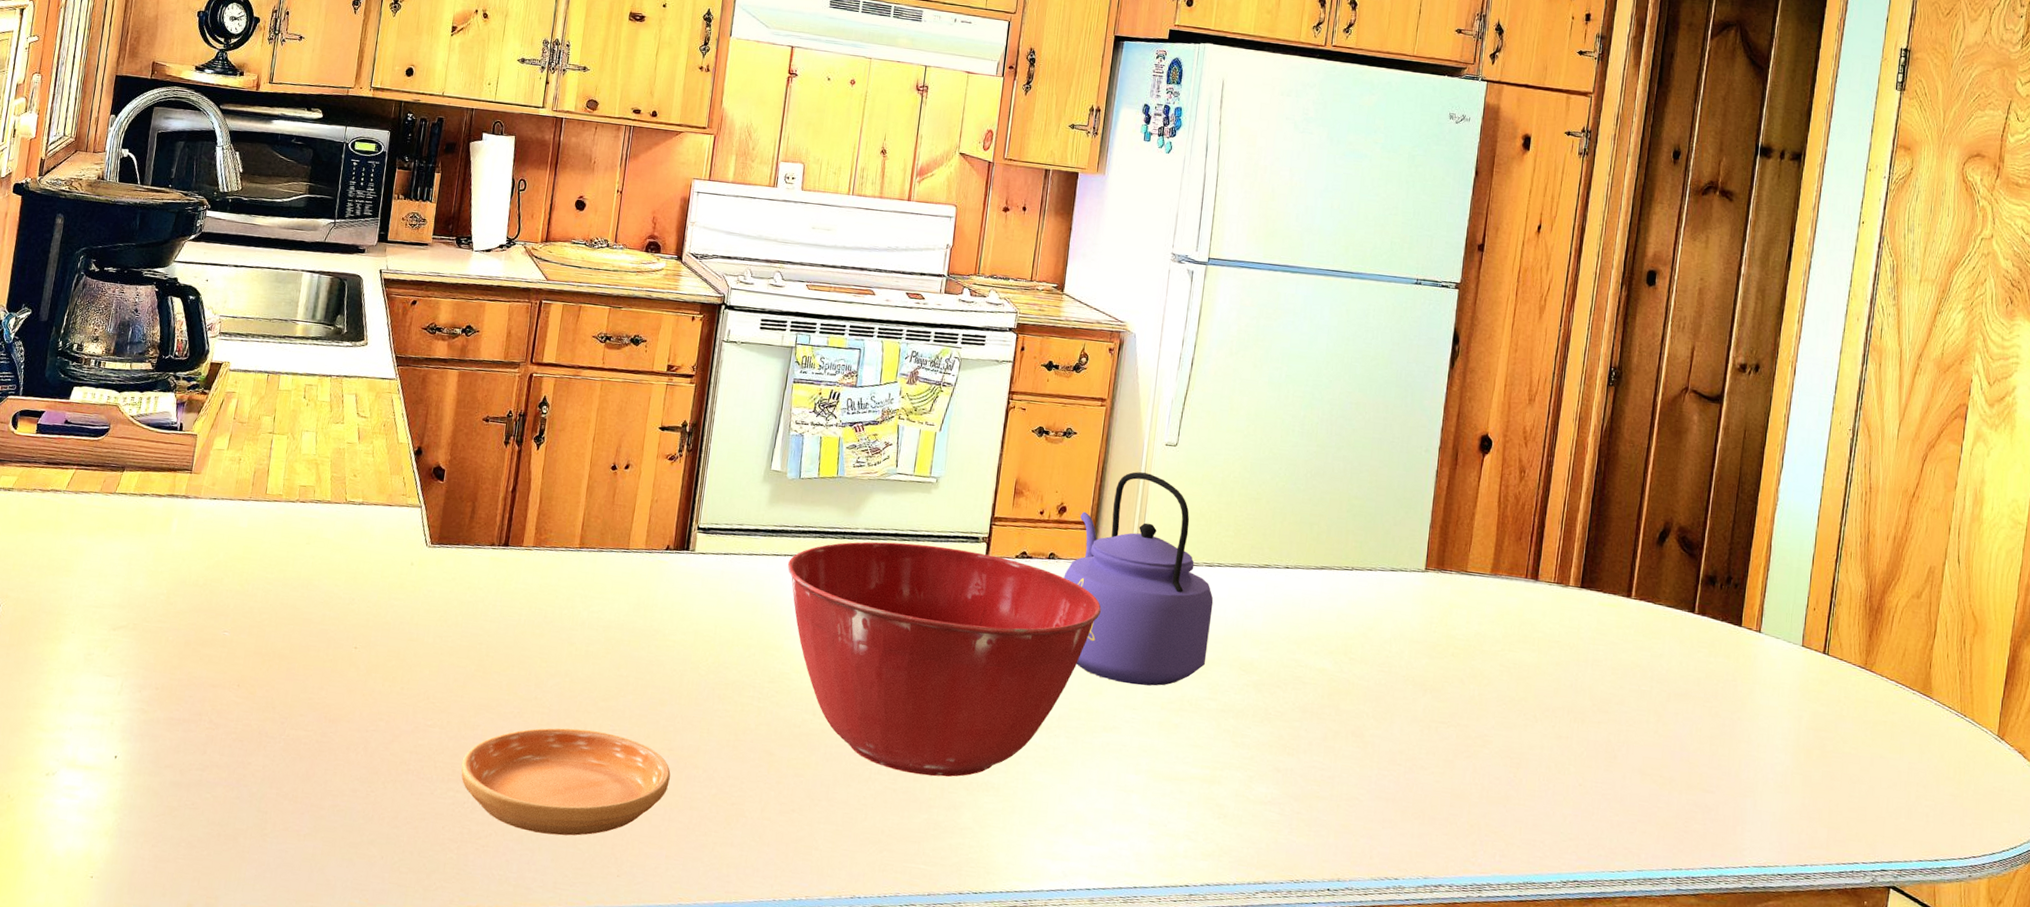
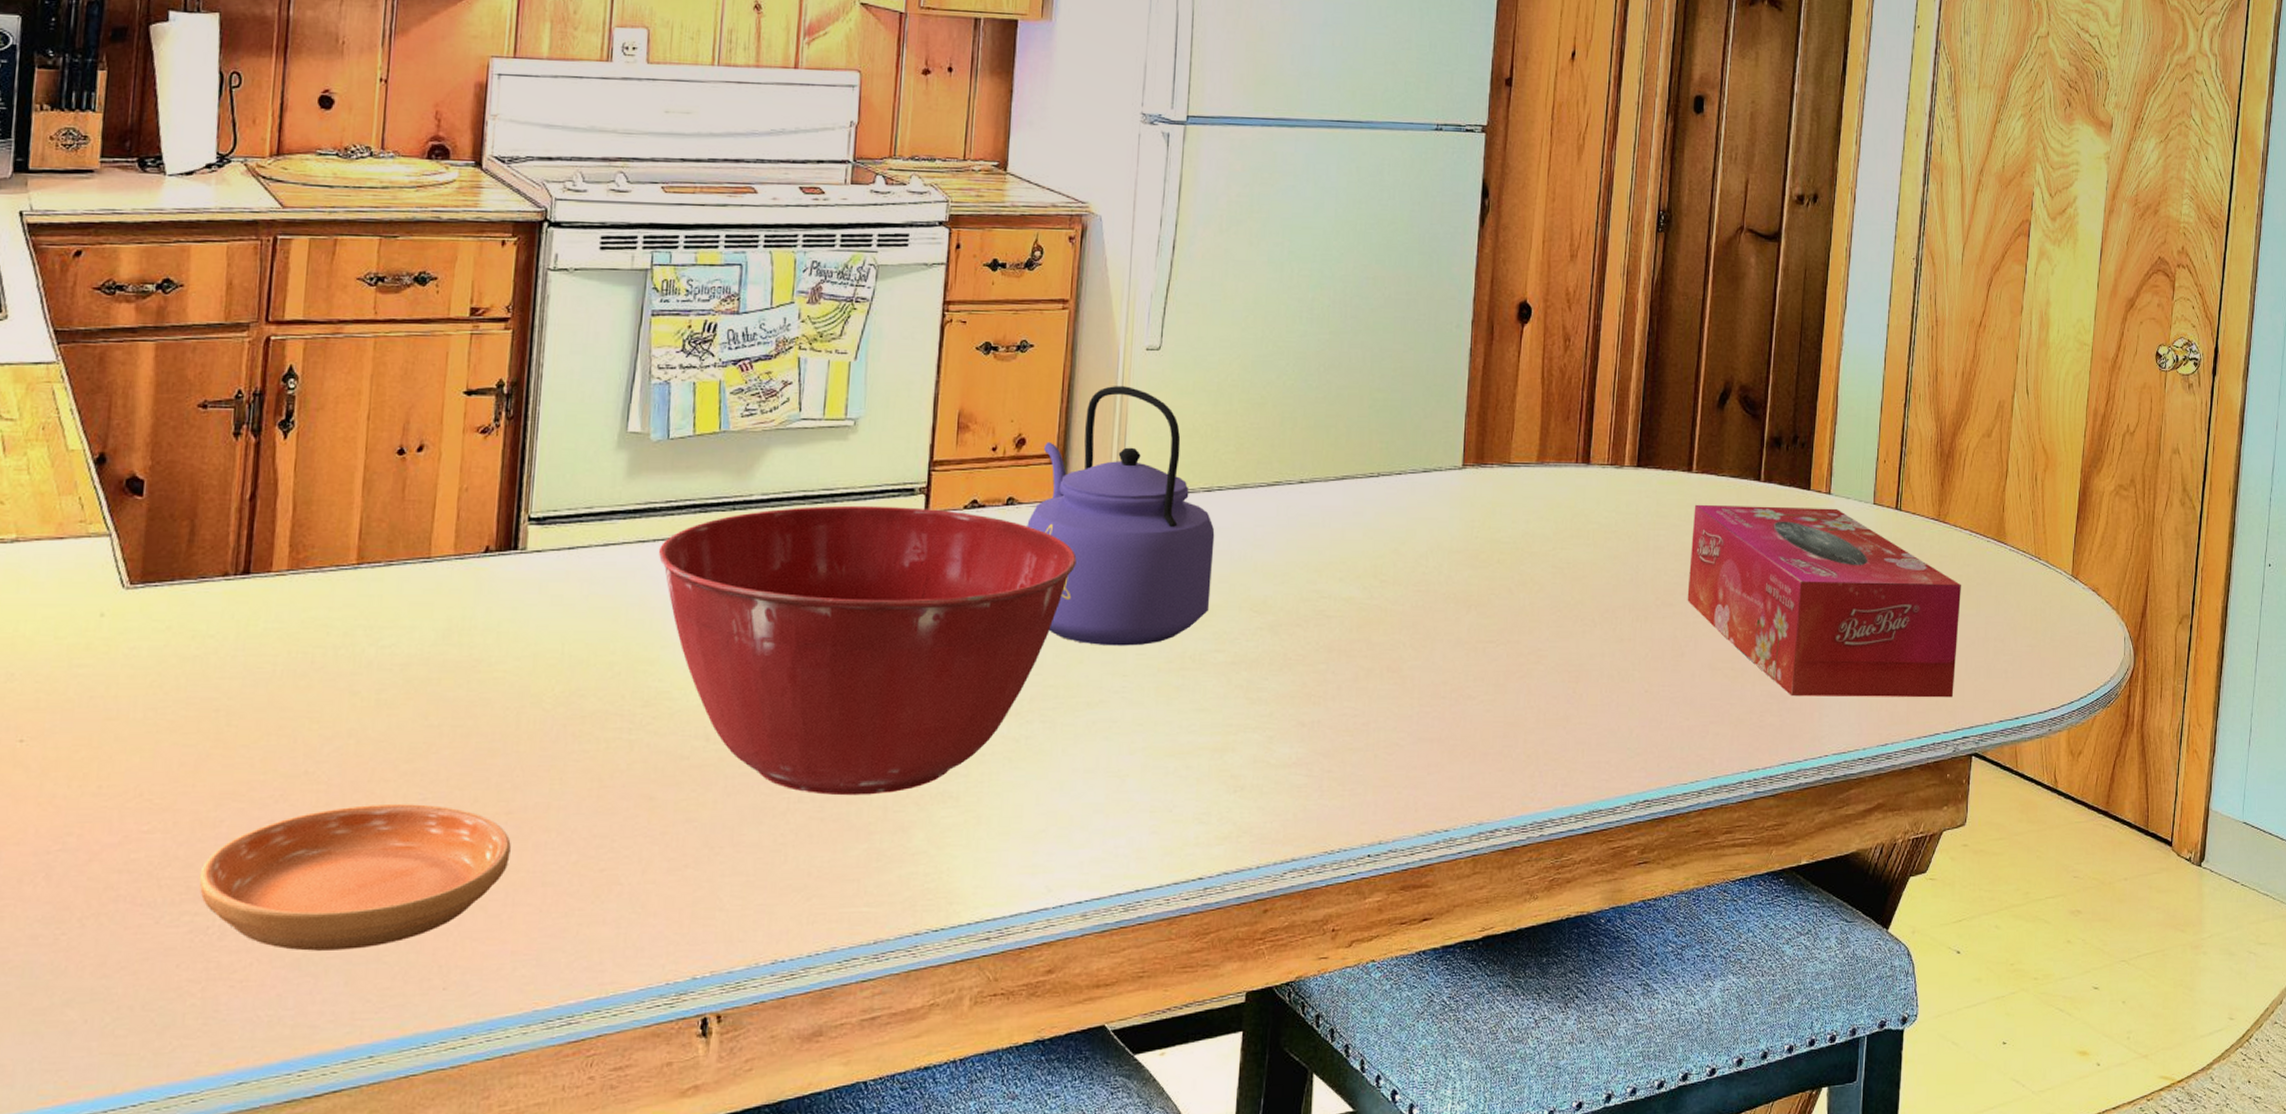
tissue box: none [1621,626,1885,832] -> present [1687,504,1961,698]

